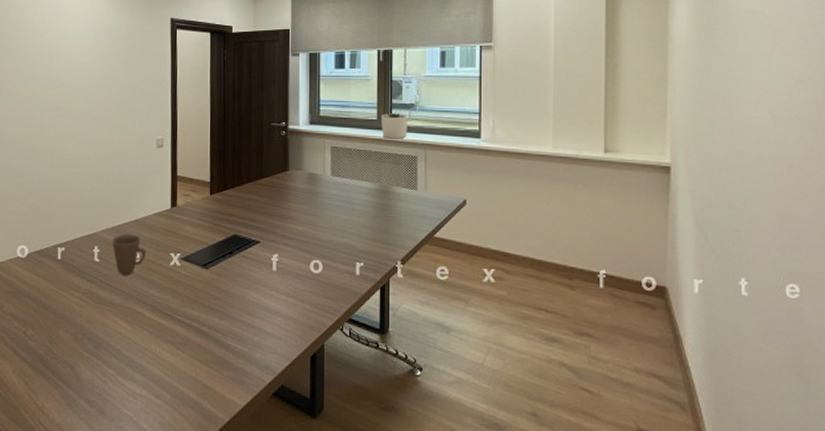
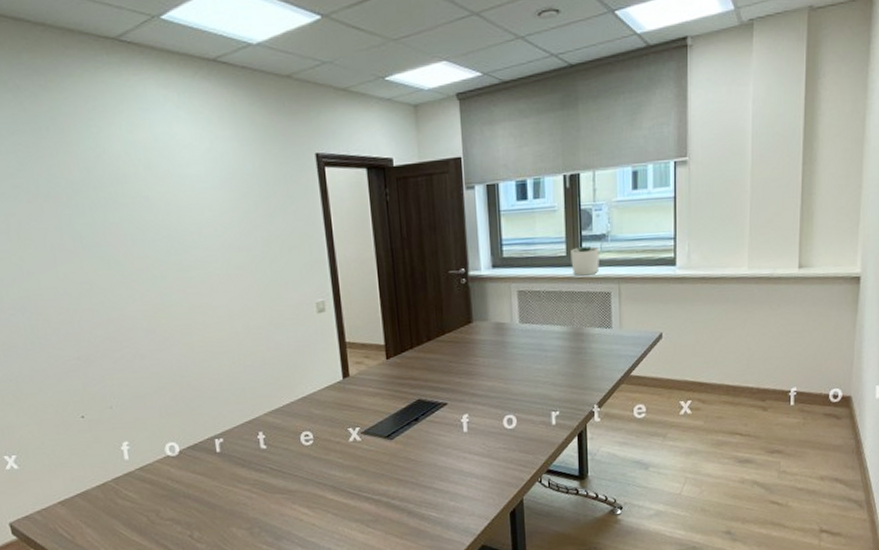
mug: present [112,234,146,275] -> none [278,413,320,458]

